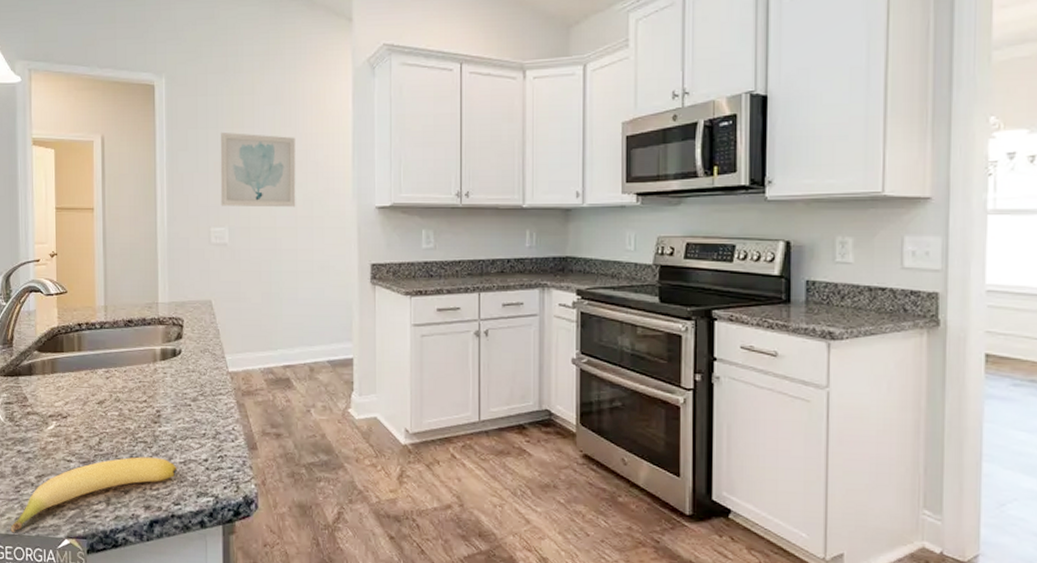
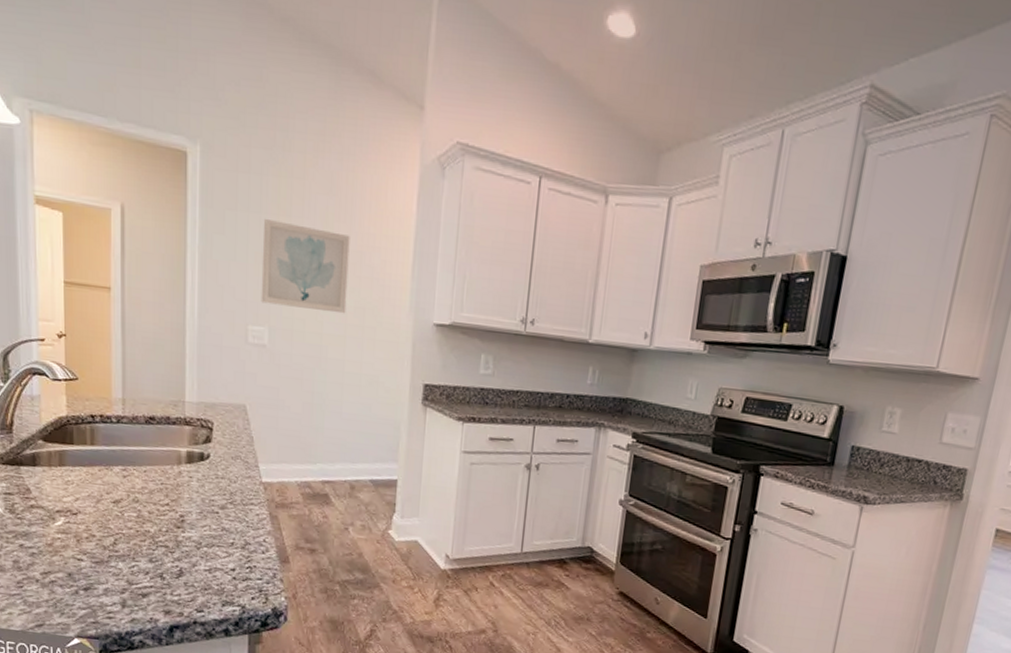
banana: present [10,457,177,533] -> none [12,561,201,629]

